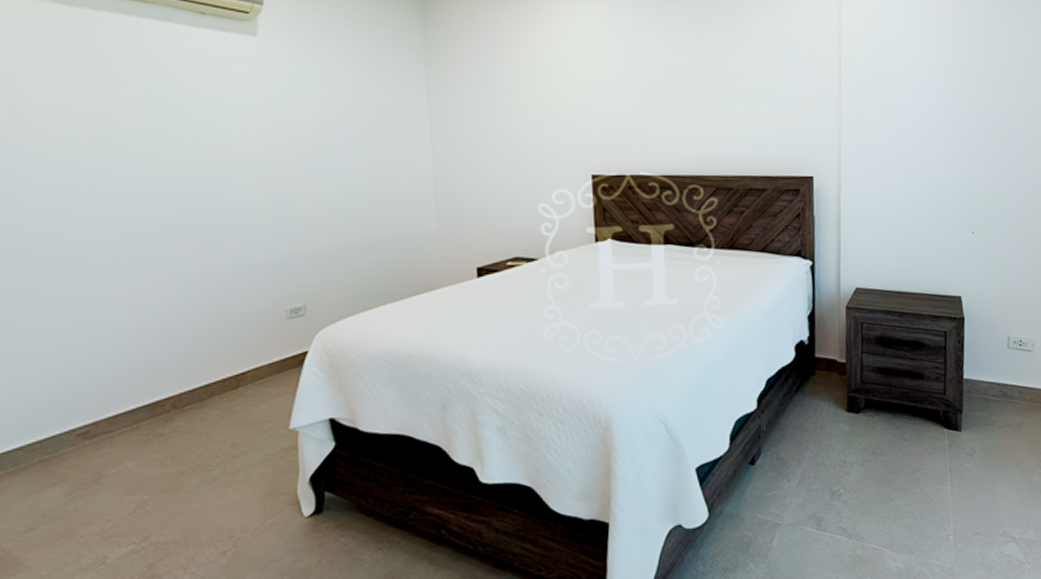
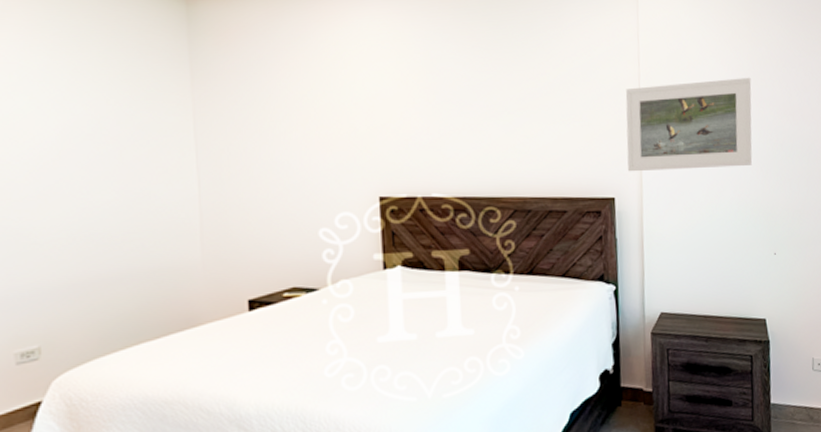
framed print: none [826,55,955,152] -> present [625,77,753,172]

